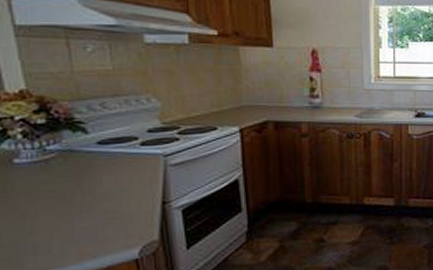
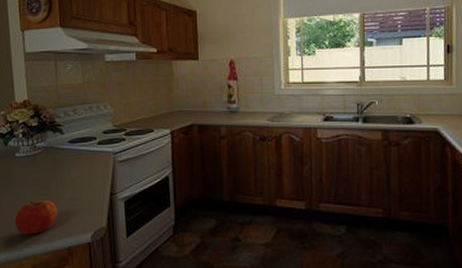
apple: none [21,215,88,259] -> present [14,200,58,235]

